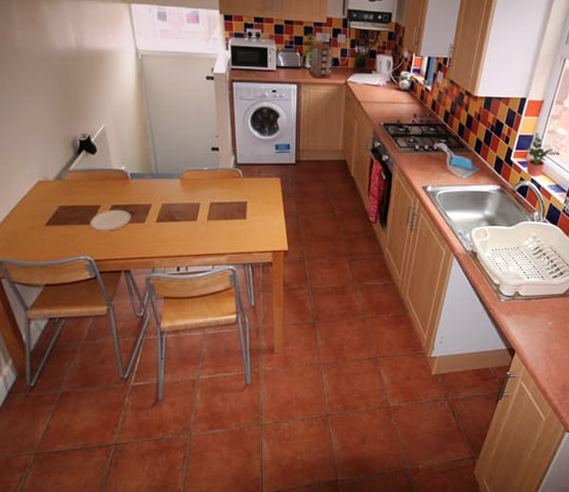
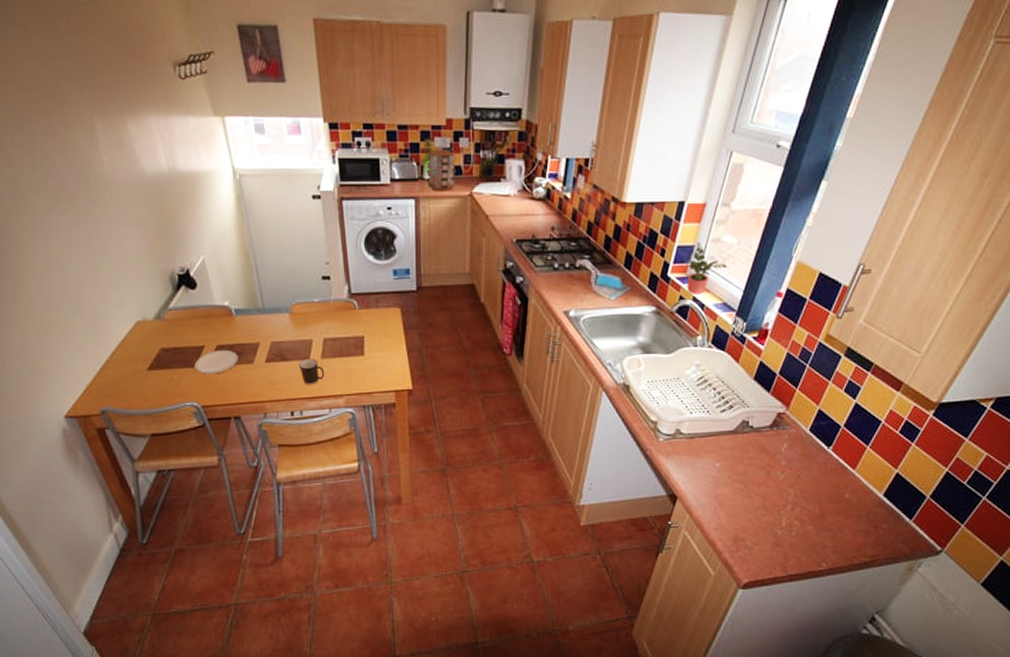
mug: none [186,220,210,243] -> present [298,358,325,384]

